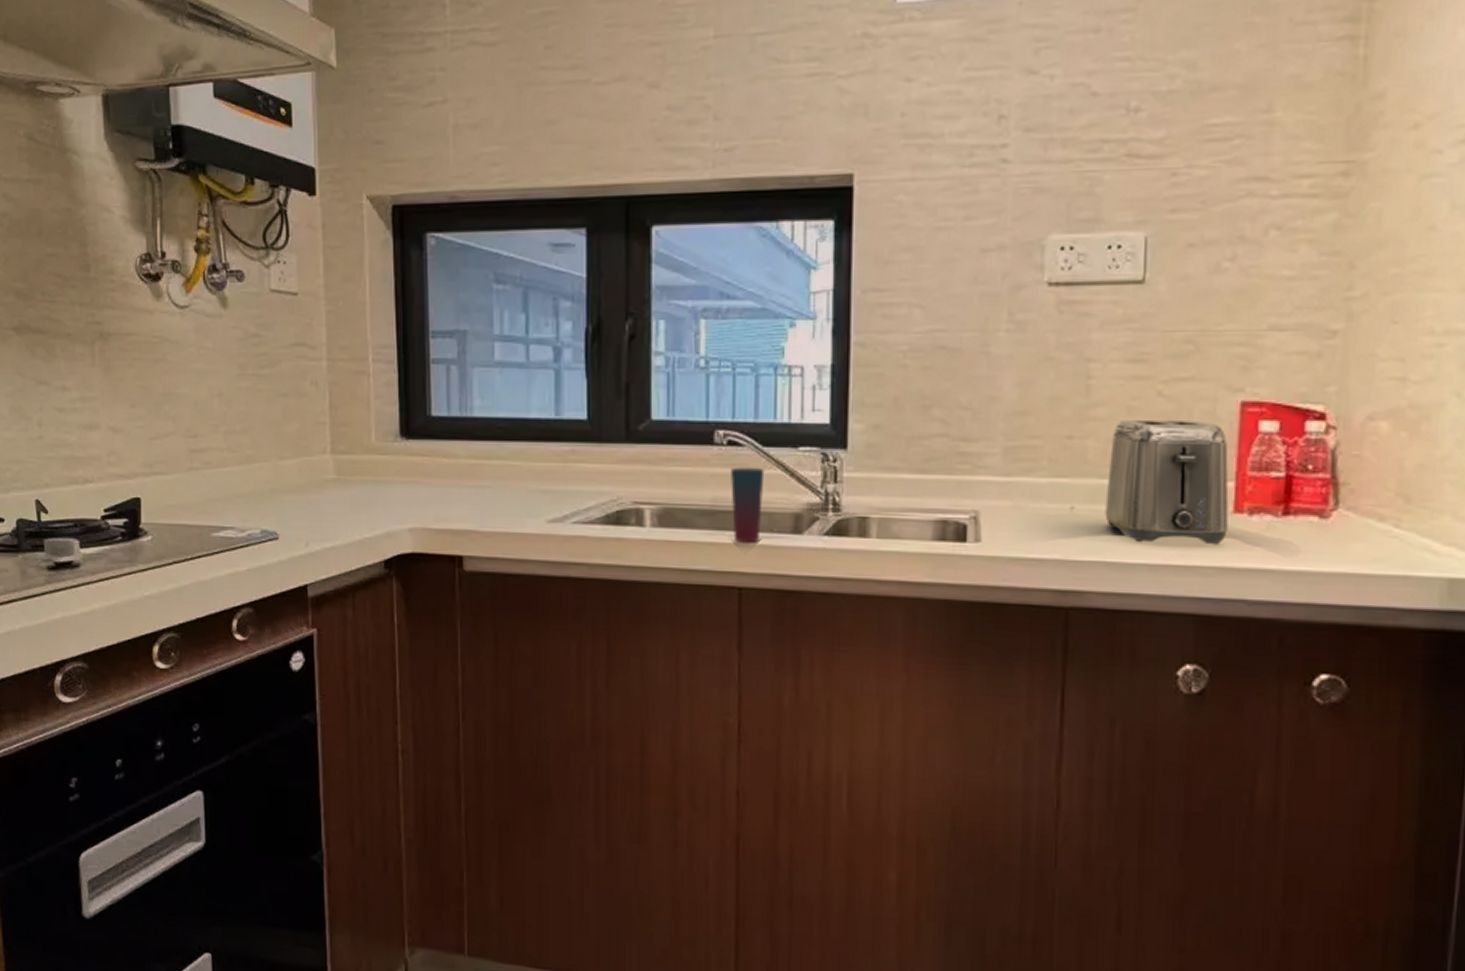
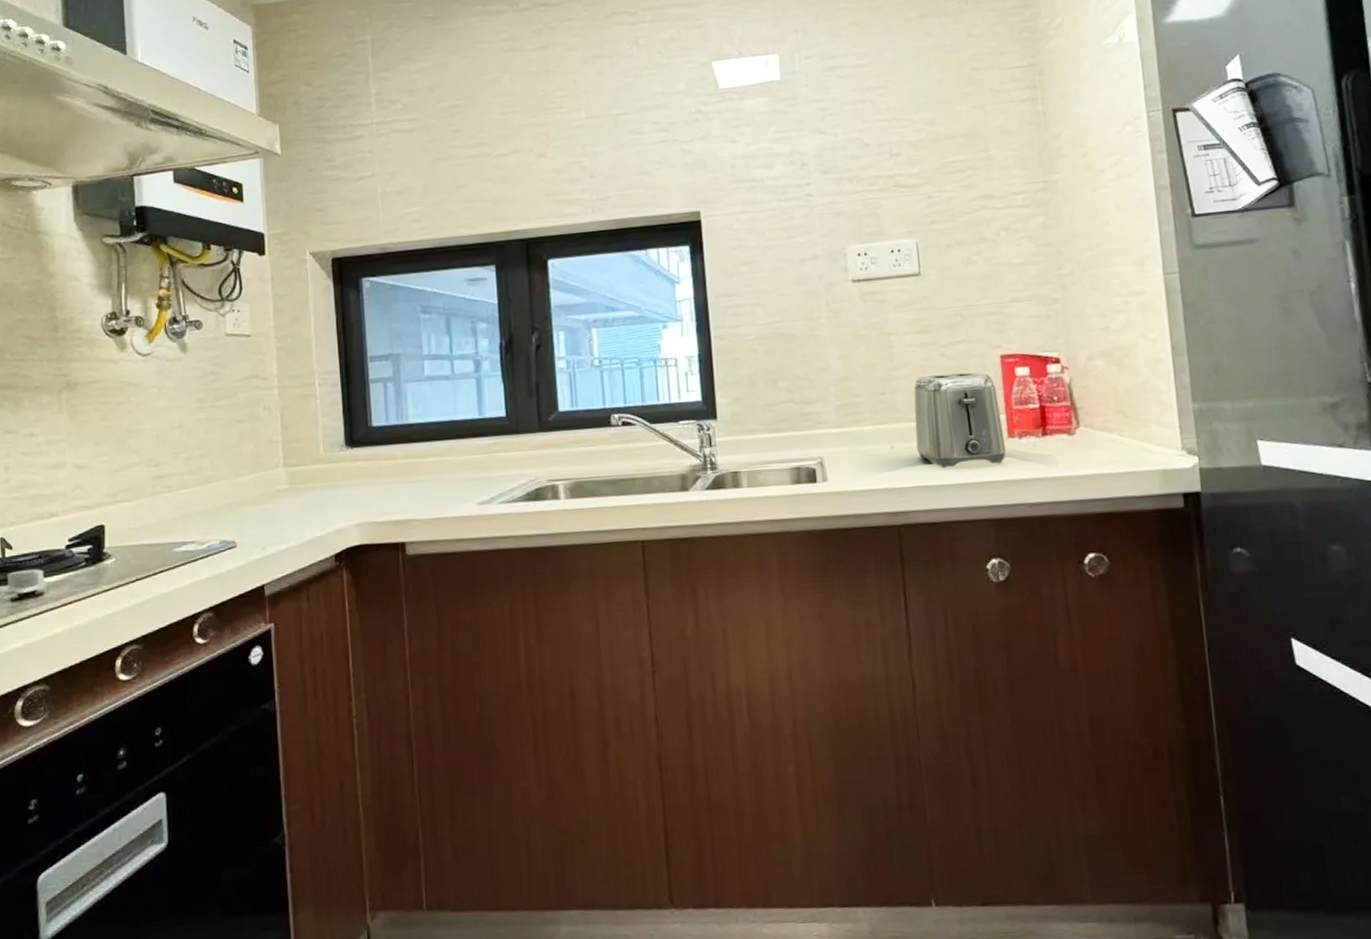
cup: present [731,466,765,543] -> none [627,440,655,504]

